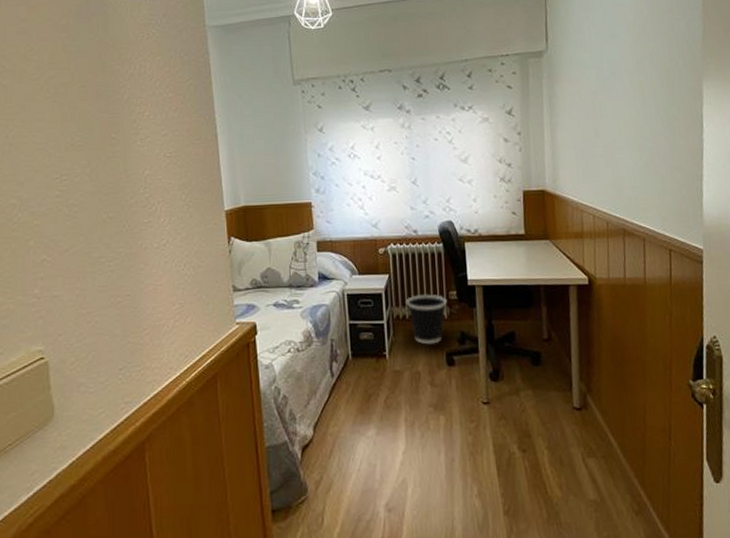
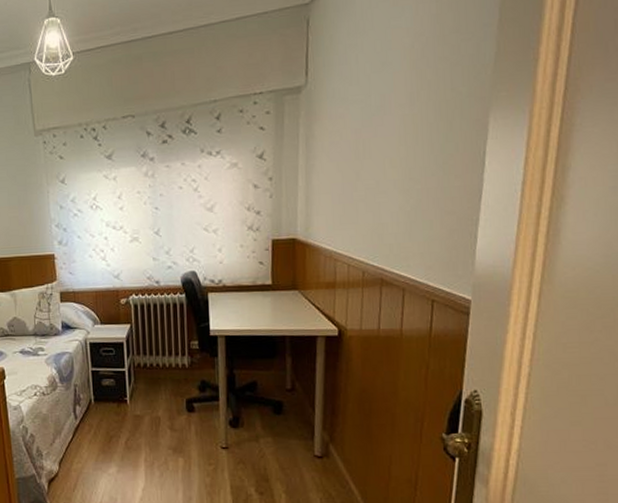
wastebasket: present [406,294,447,345] -> none [147,343,188,392]

